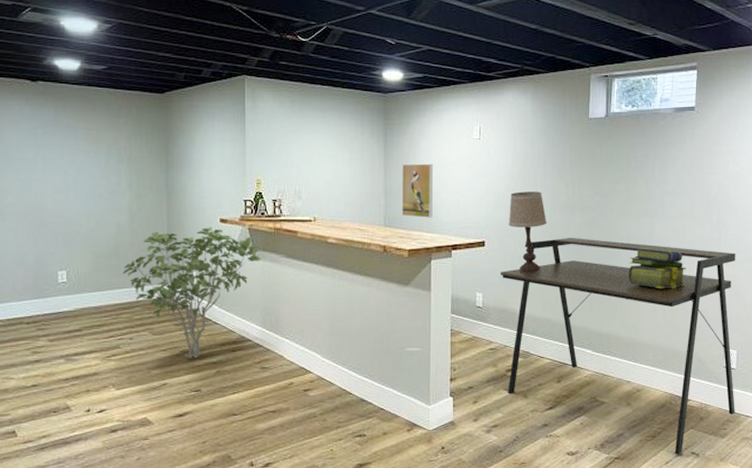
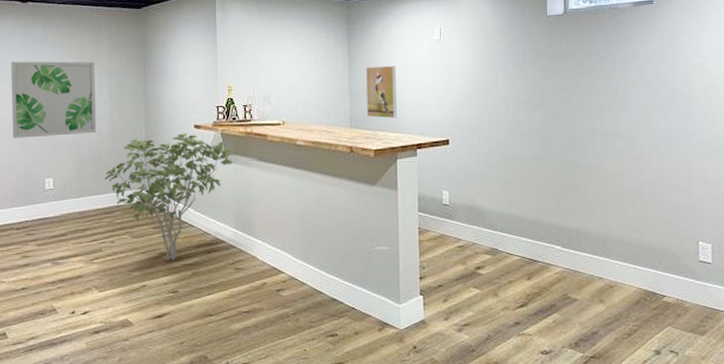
wall art: none [19,145,114,228] -> present [11,61,97,138]
desk: present [500,238,736,455] -> none [465,133,714,353]
table lamp: present [508,191,547,273] -> none [471,89,510,170]
stack of books: present [628,248,686,289] -> none [594,142,654,183]

